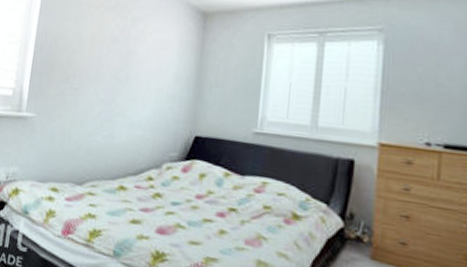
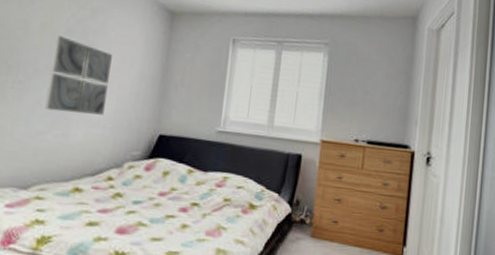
wall art: none [95,45,150,117] -> present [44,35,112,115]

